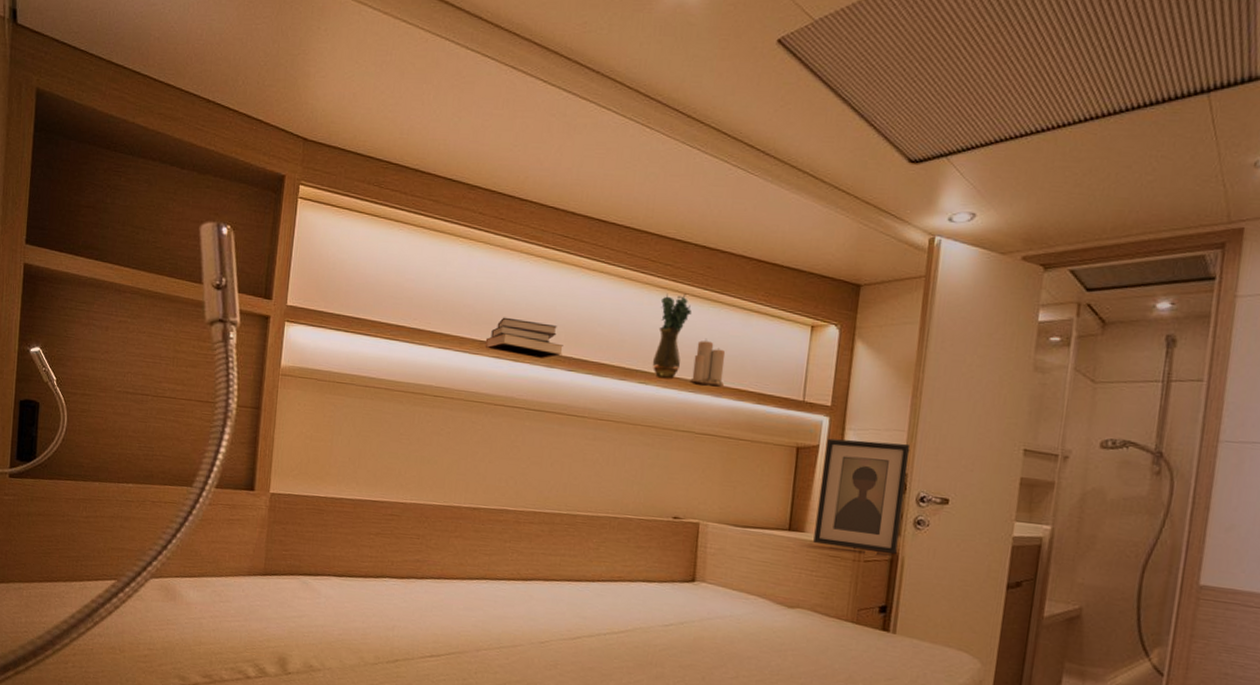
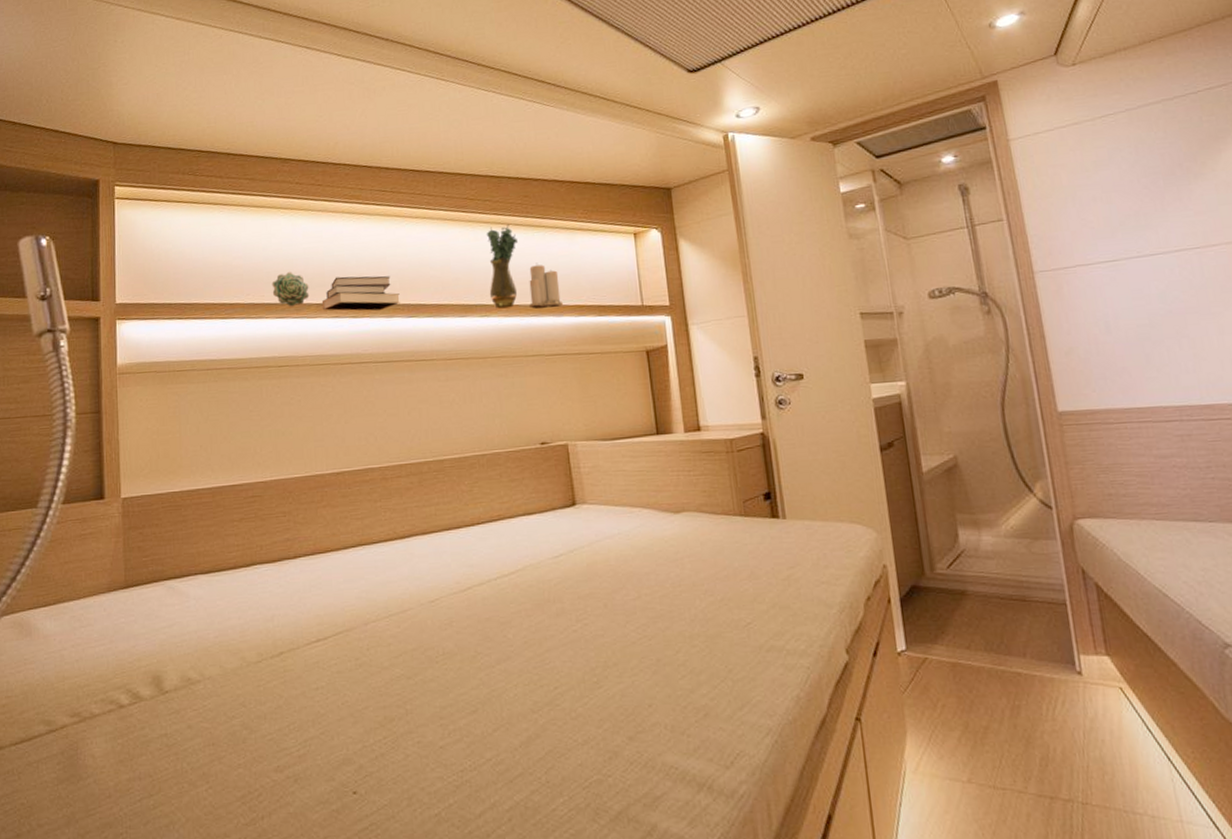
succulent plant: none [438,304,476,340] -> present [272,272,309,307]
picture frame: present [813,438,911,555] -> none [673,328,767,443]

